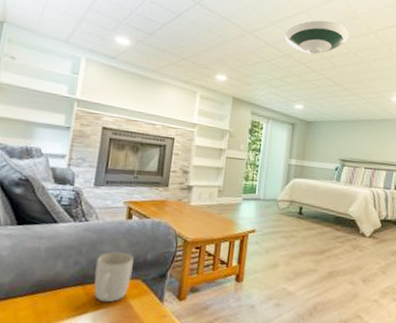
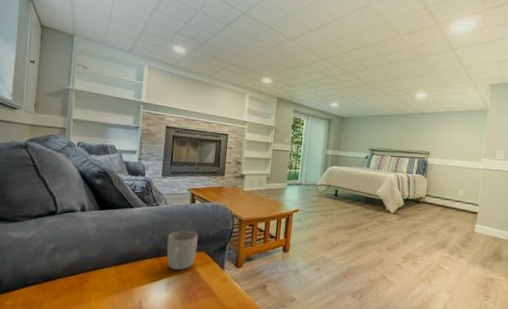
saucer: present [284,20,349,55] -> none [321,27,379,58]

